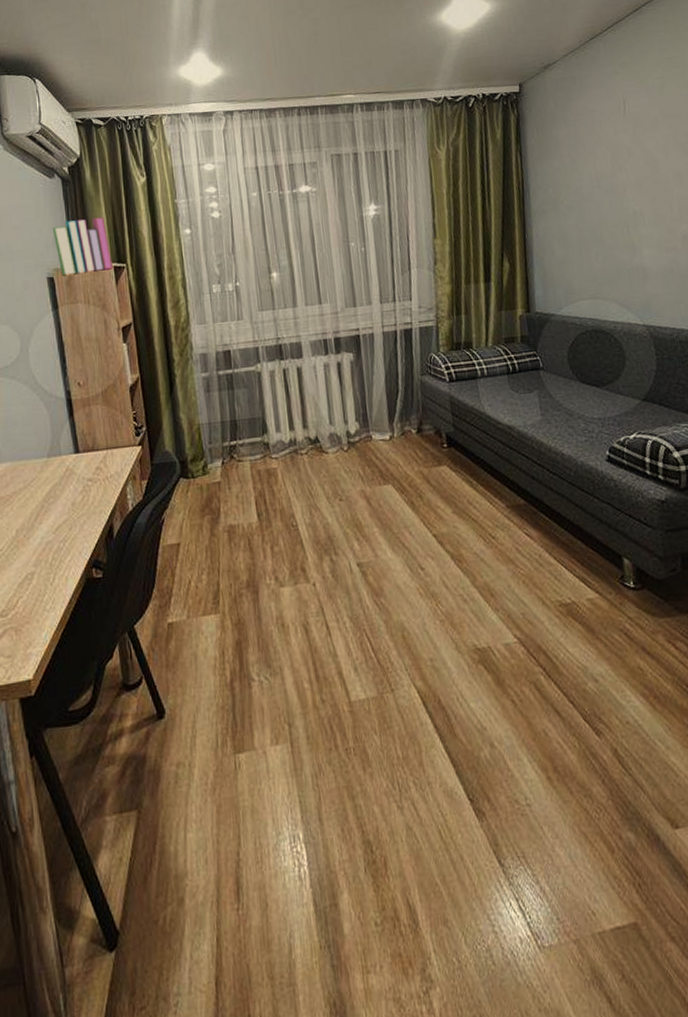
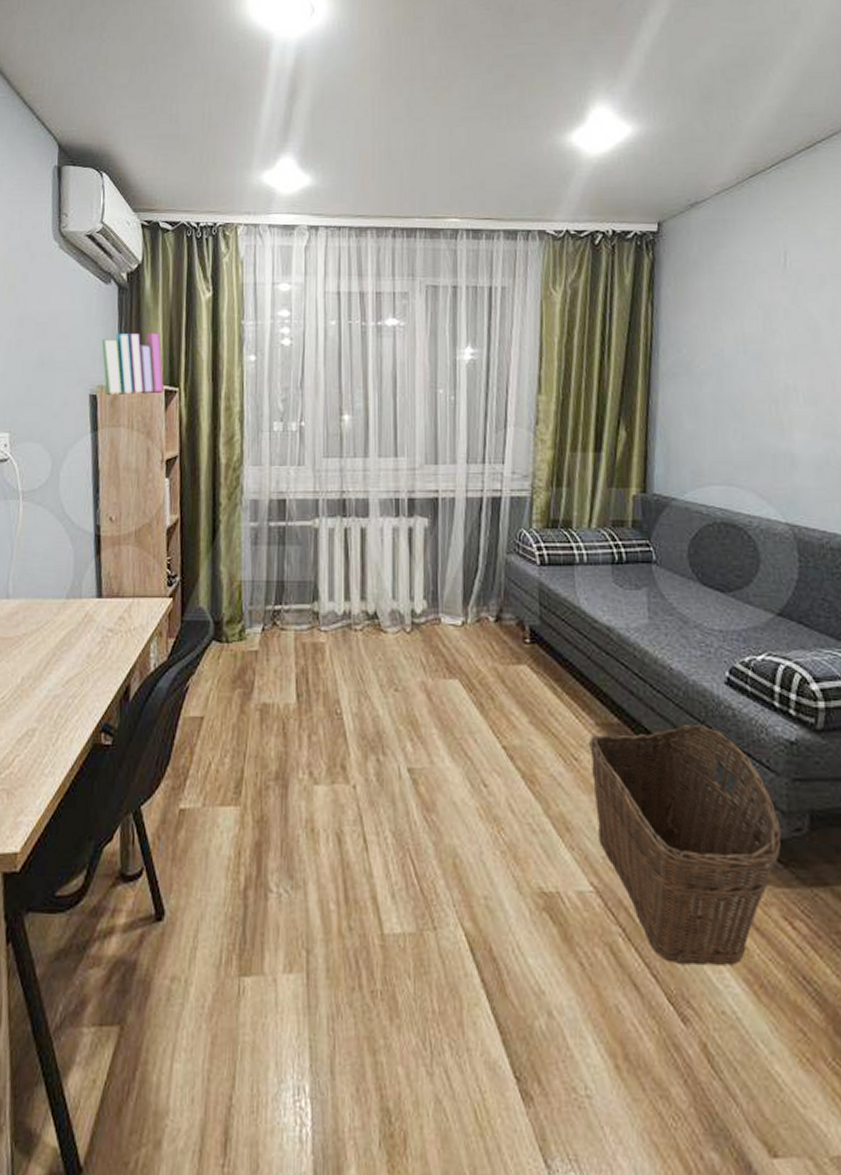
wicker basket: none [502,497,661,691] -> present [589,725,781,966]

